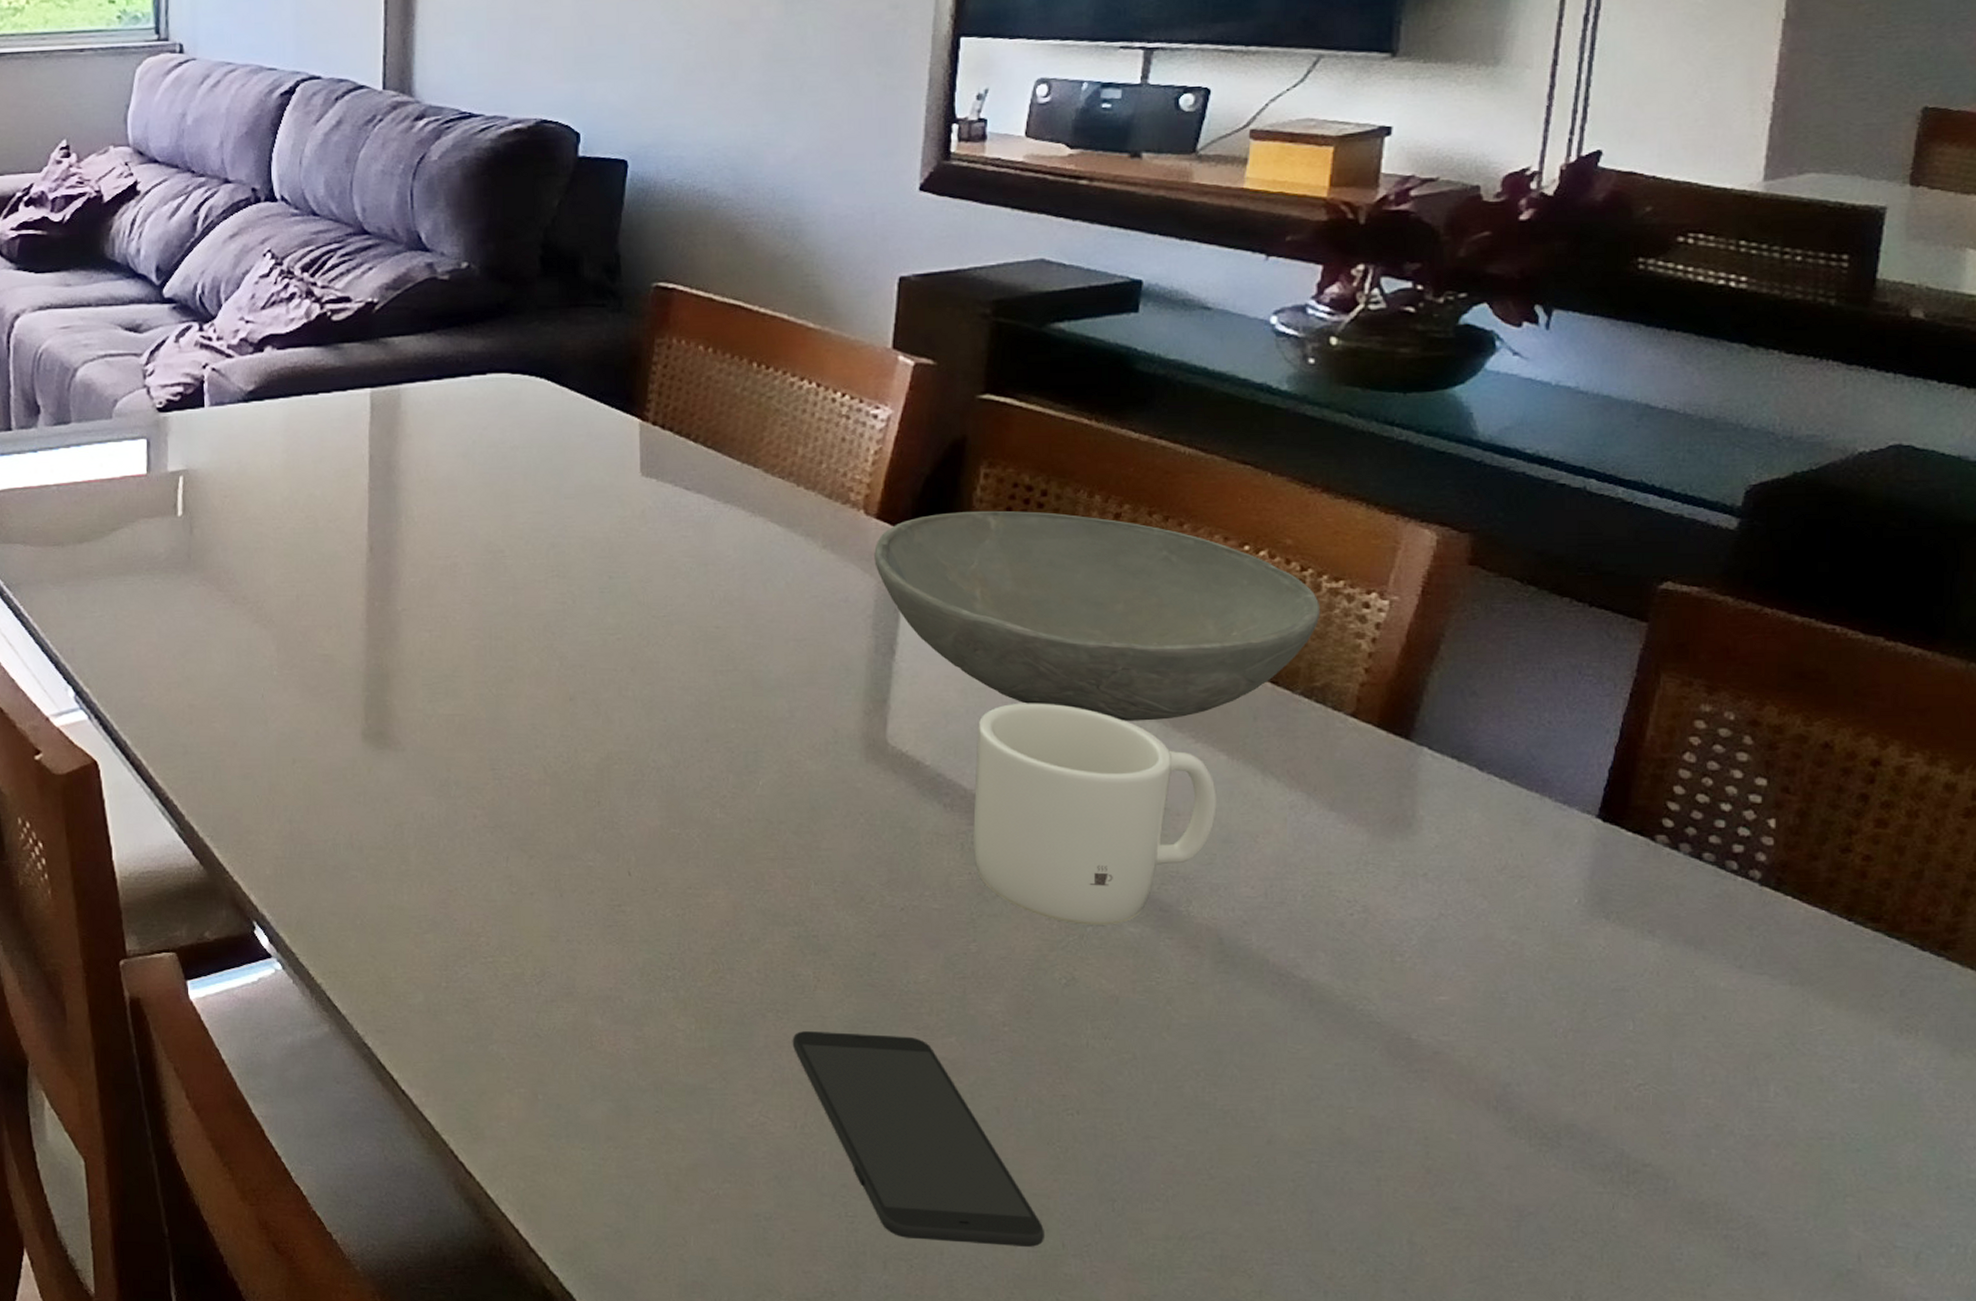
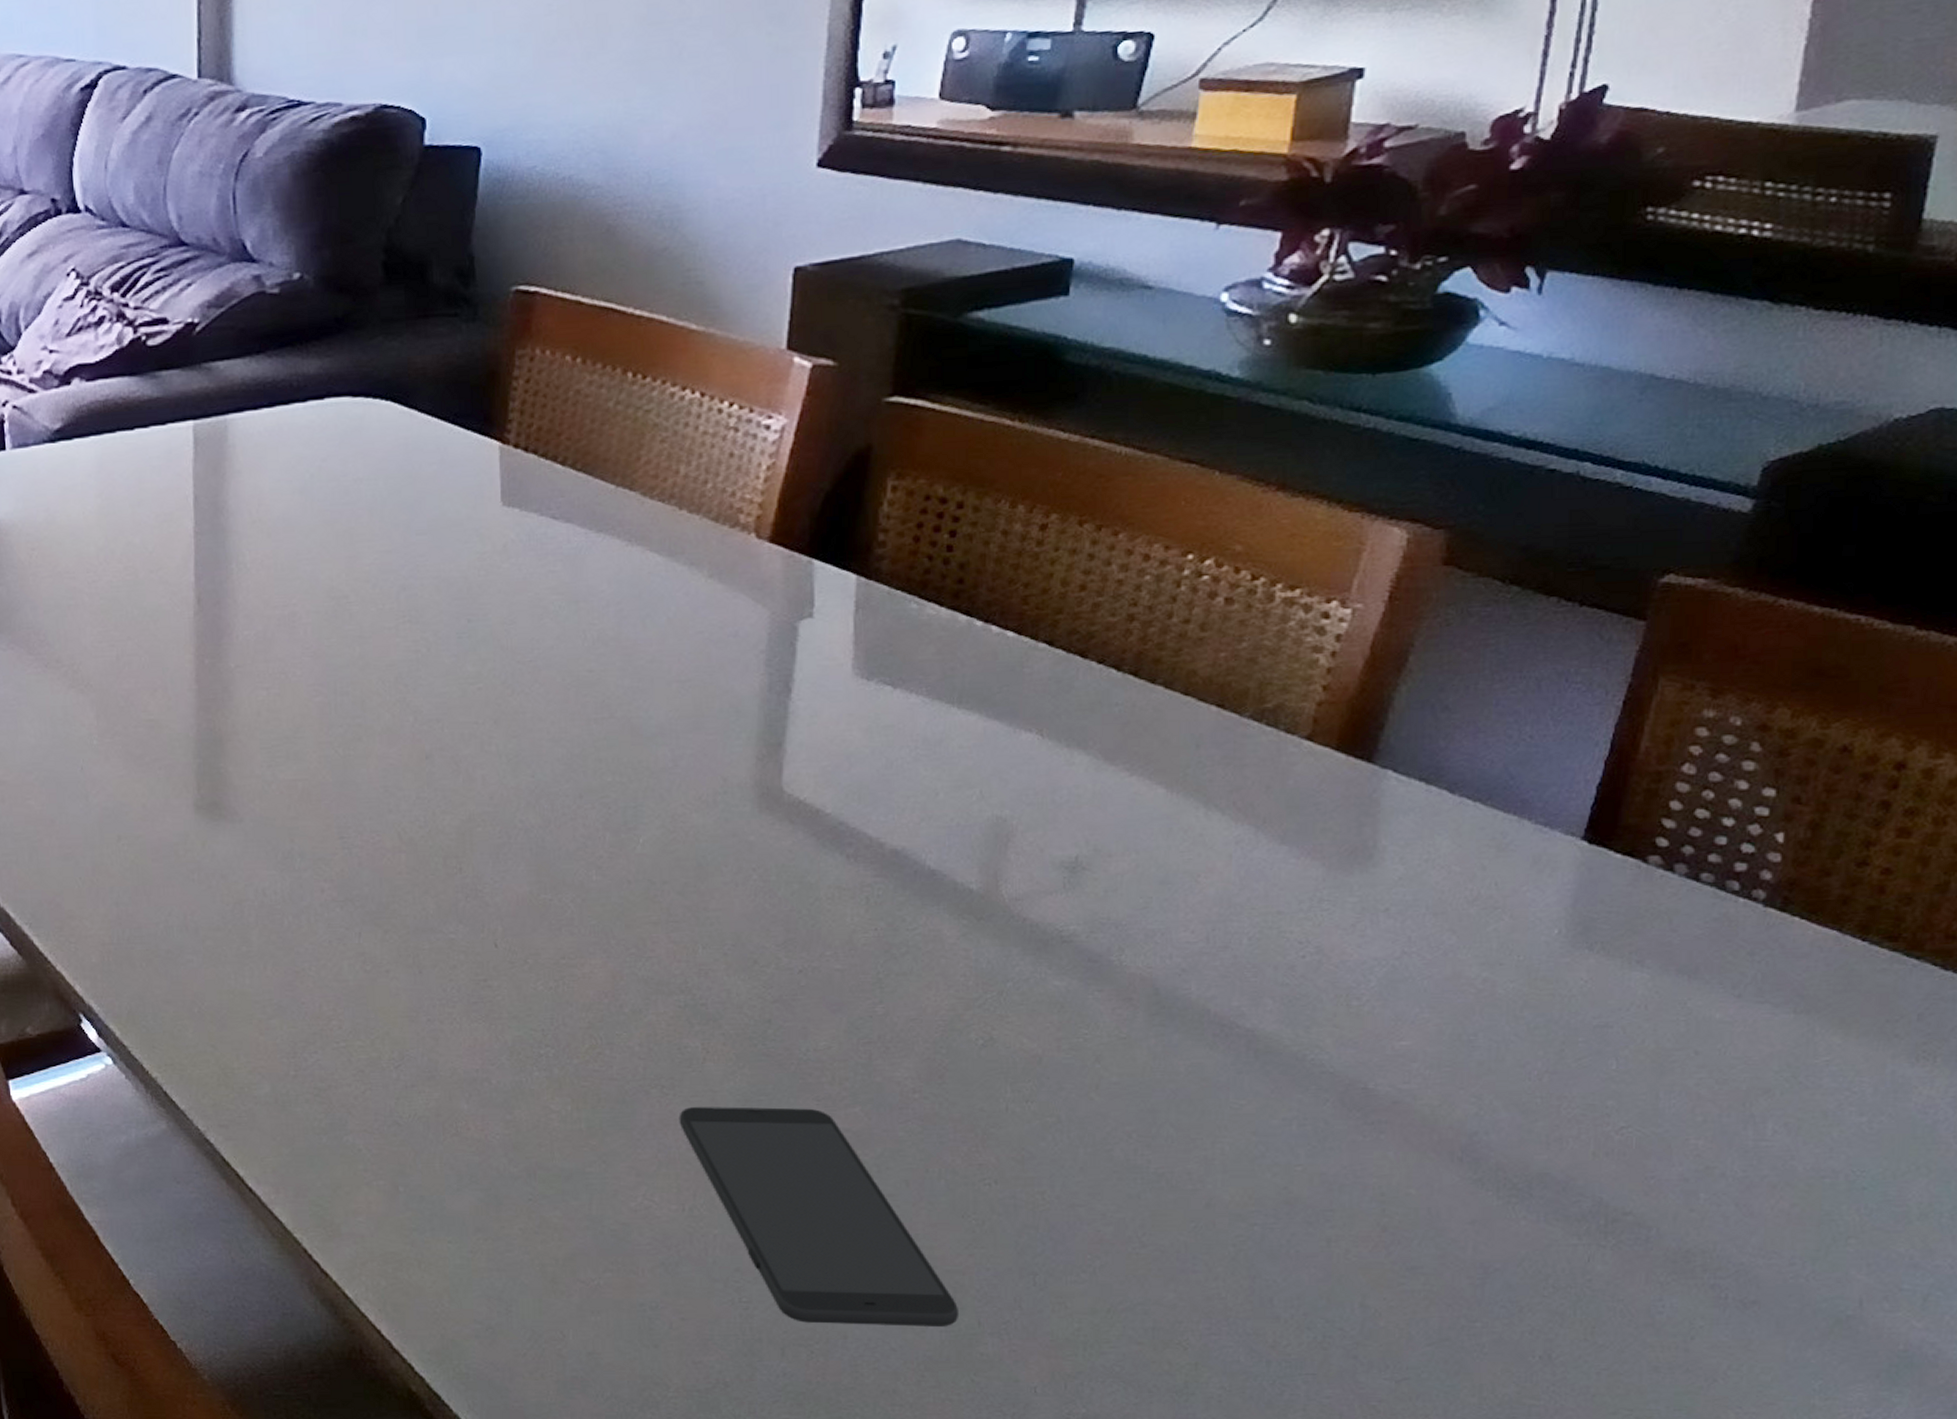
bowl: present [874,510,1321,721] -> none [767,526,1274,755]
mug: present [973,703,1217,925] -> none [880,739,1153,980]

